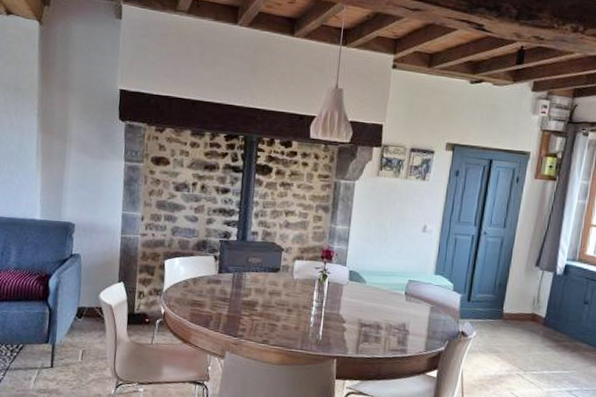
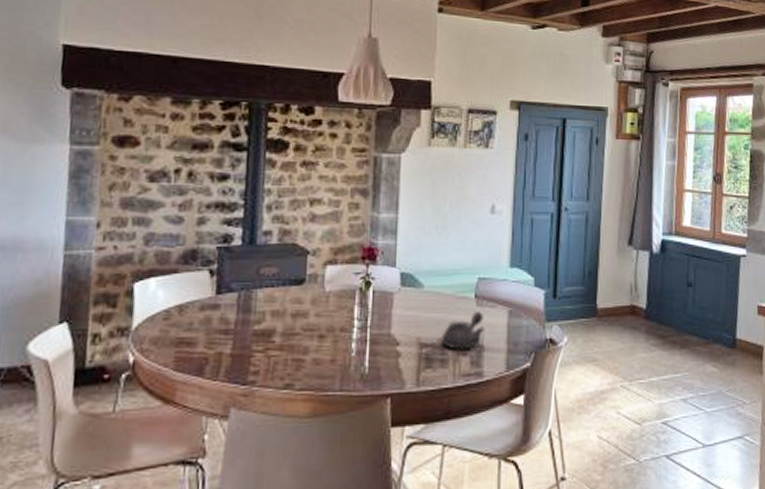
teapot: none [376,305,411,332] -> present [441,312,485,350]

